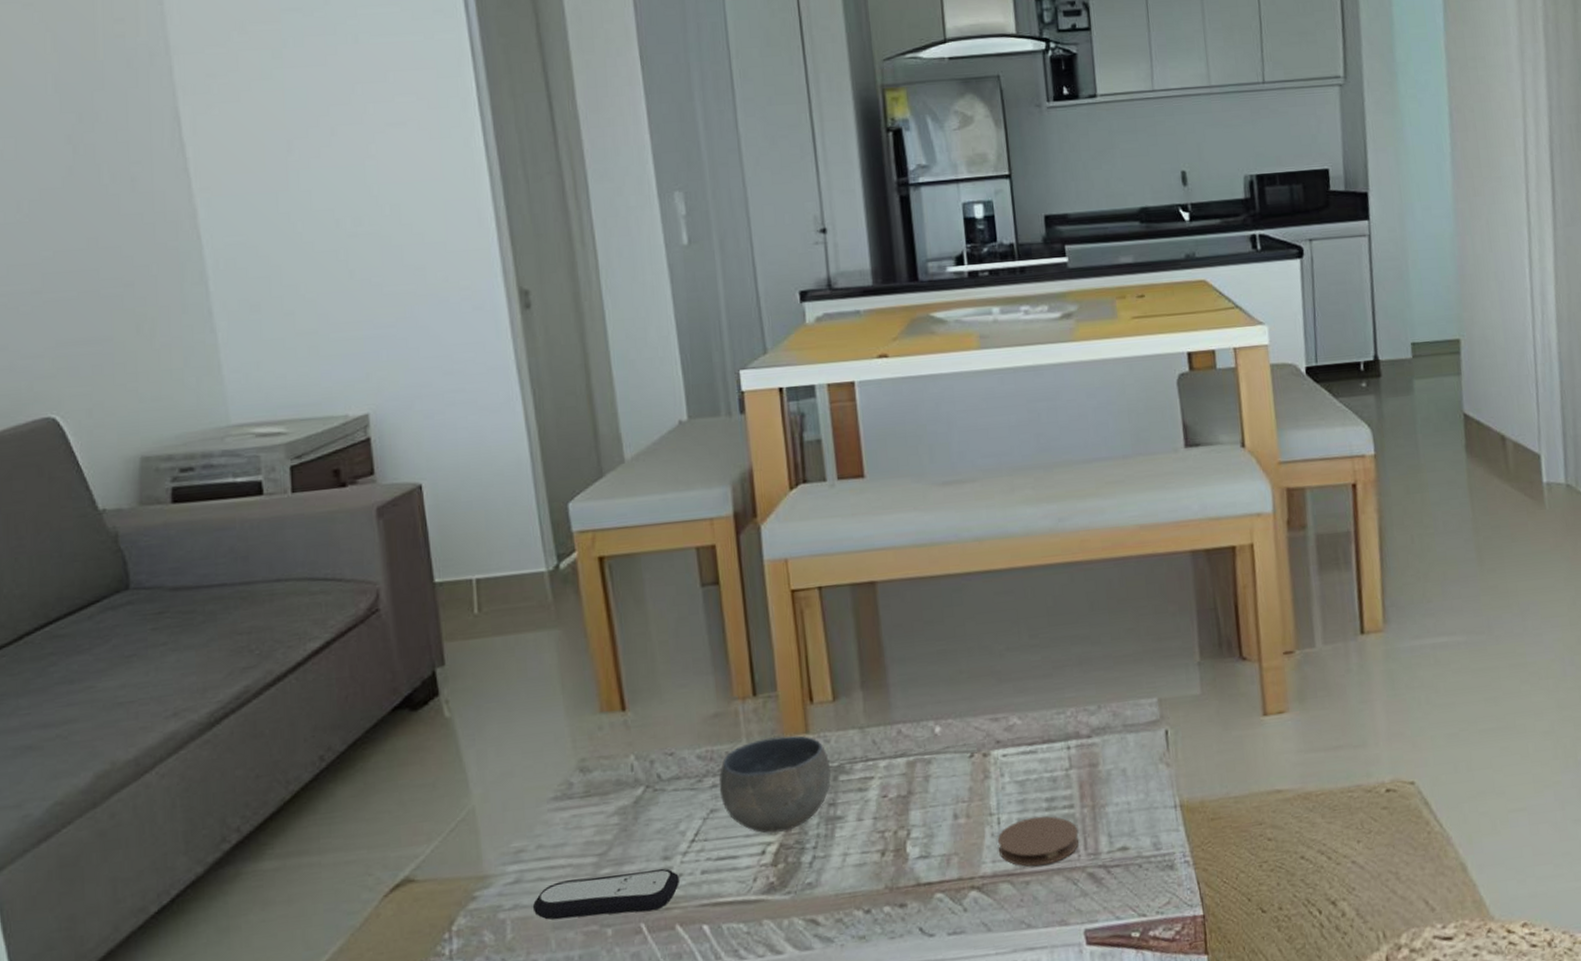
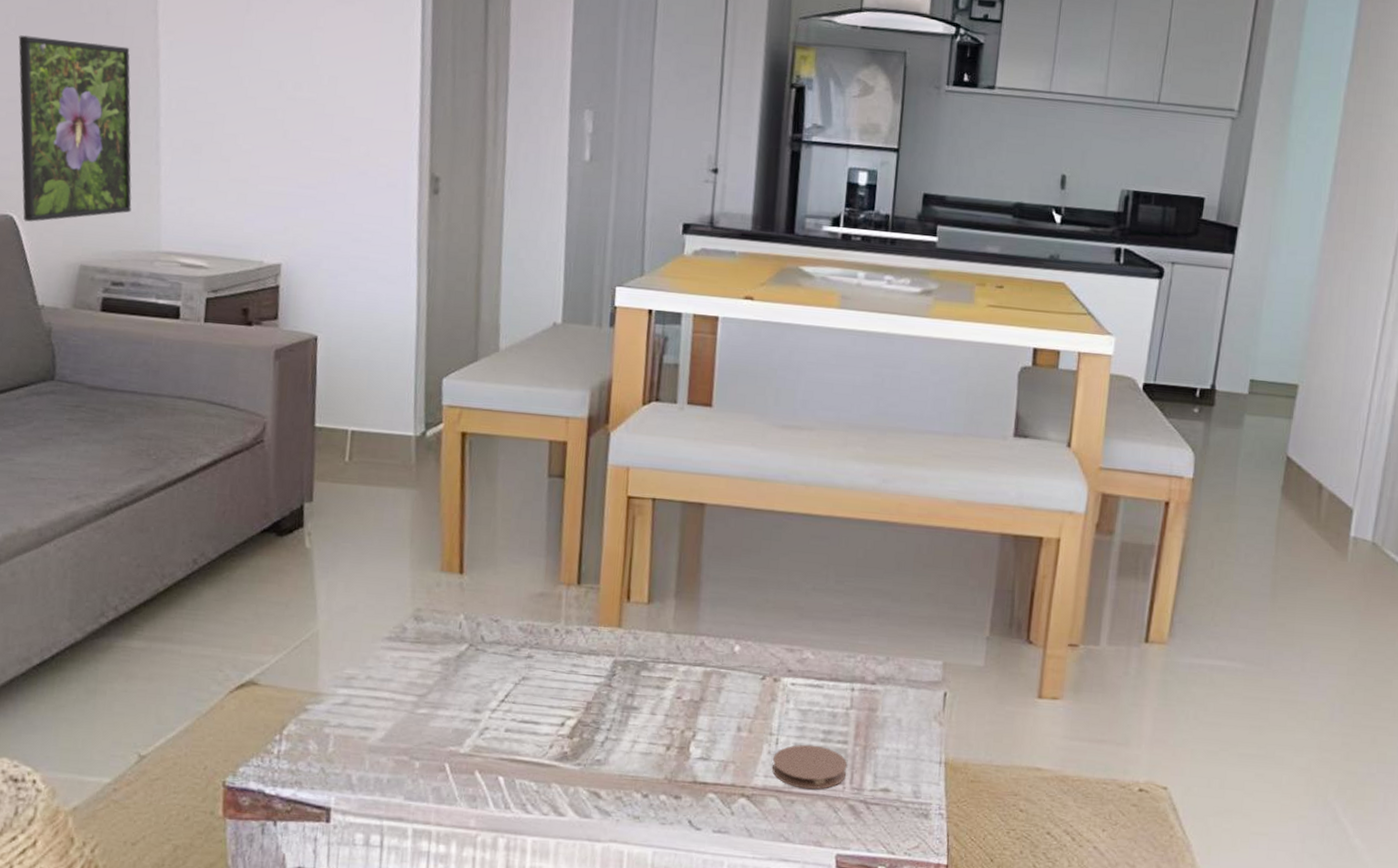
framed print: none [34,212,190,421] -> present [18,35,132,222]
remote control: present [533,869,679,920] -> none [355,711,485,755]
bowl: present [719,735,831,833] -> none [533,624,635,710]

